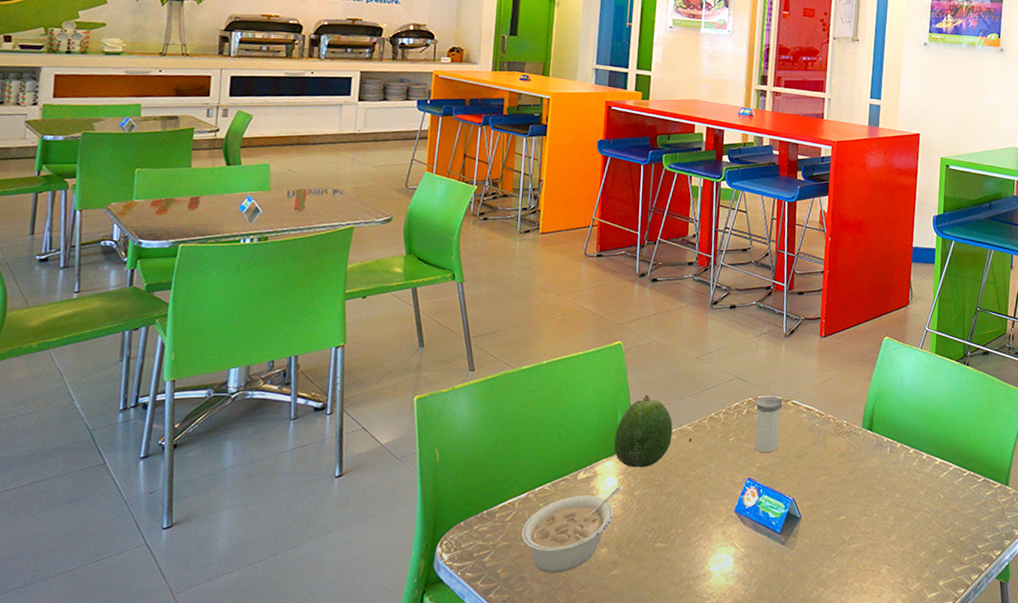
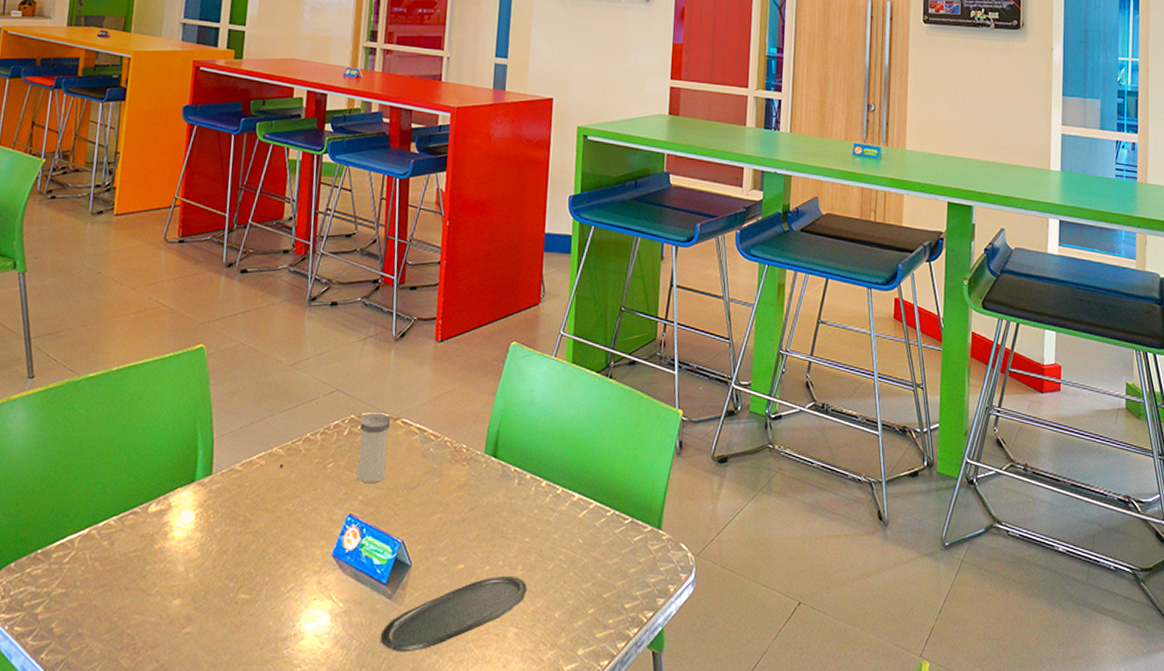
legume: present [521,485,624,573] -> none [80,520,202,629]
fruit: present [614,394,673,468] -> none [192,409,262,500]
oval tray: none [775,524,897,587] -> present [380,575,527,652]

